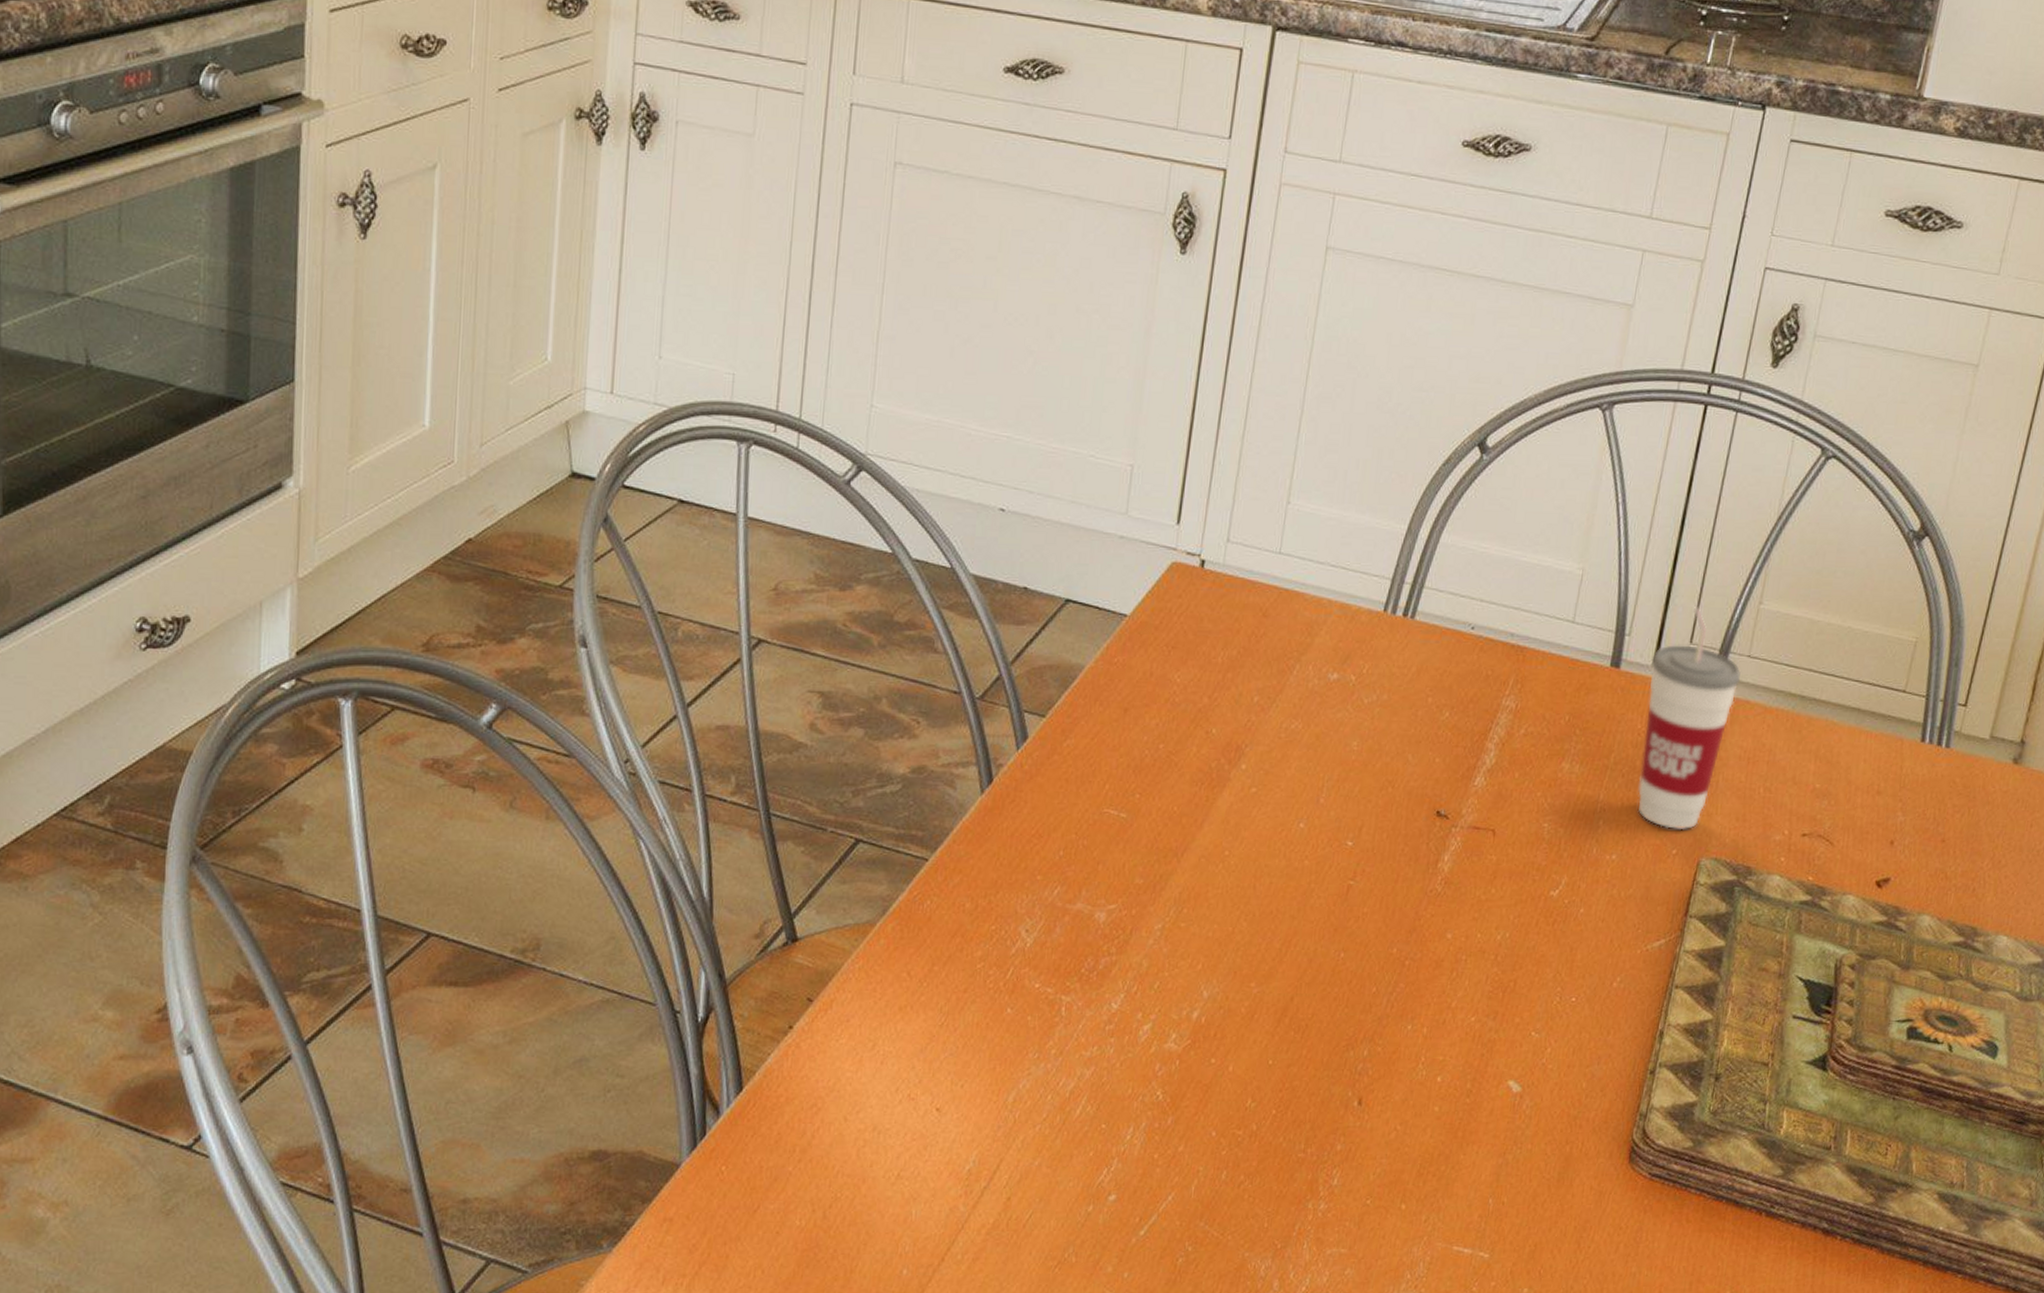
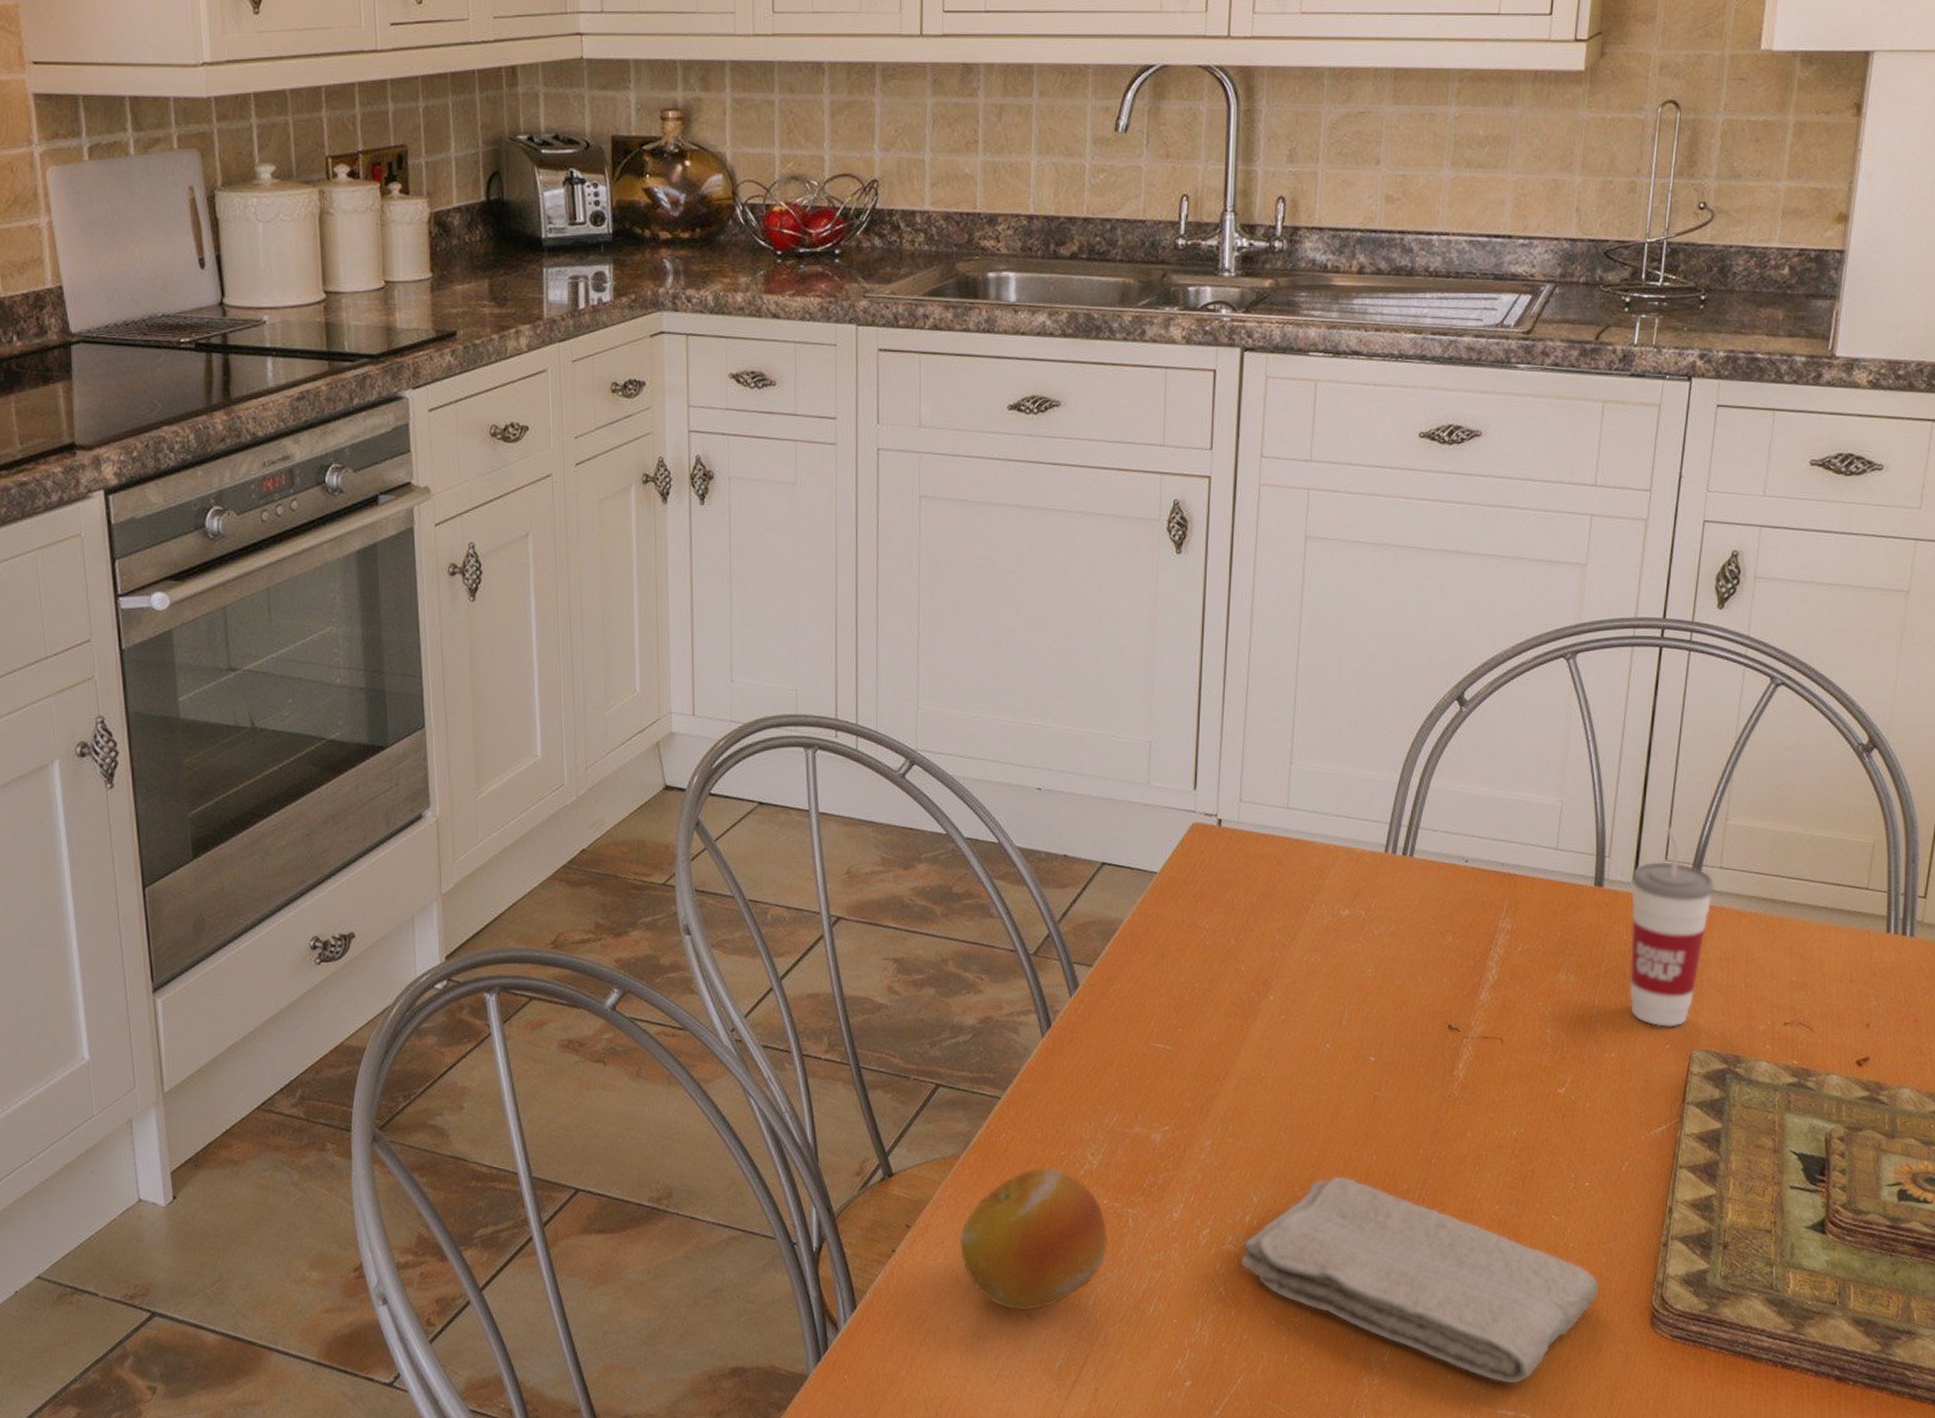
fruit: none [866,943,1037,1104] -> present [960,1167,1108,1311]
washcloth: none [1182,973,1577,1218] -> present [1240,1176,1600,1384]

